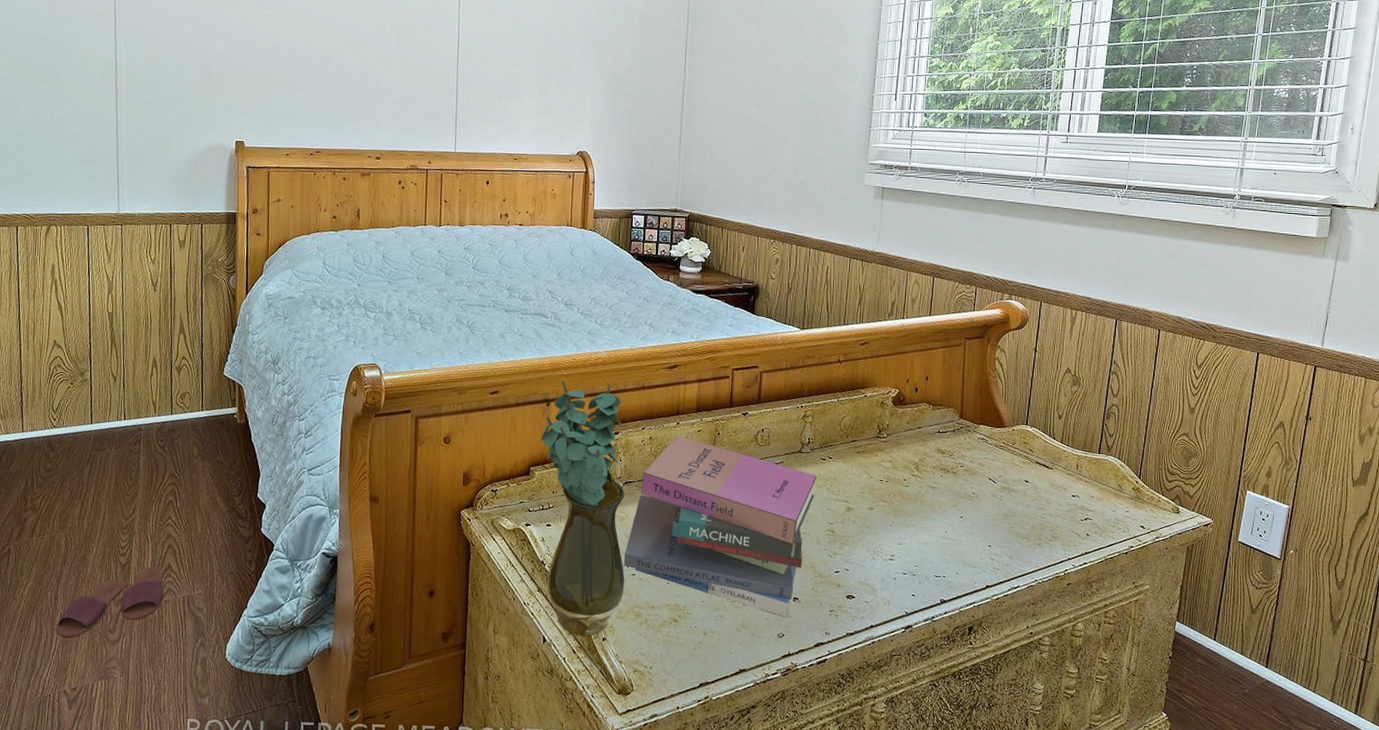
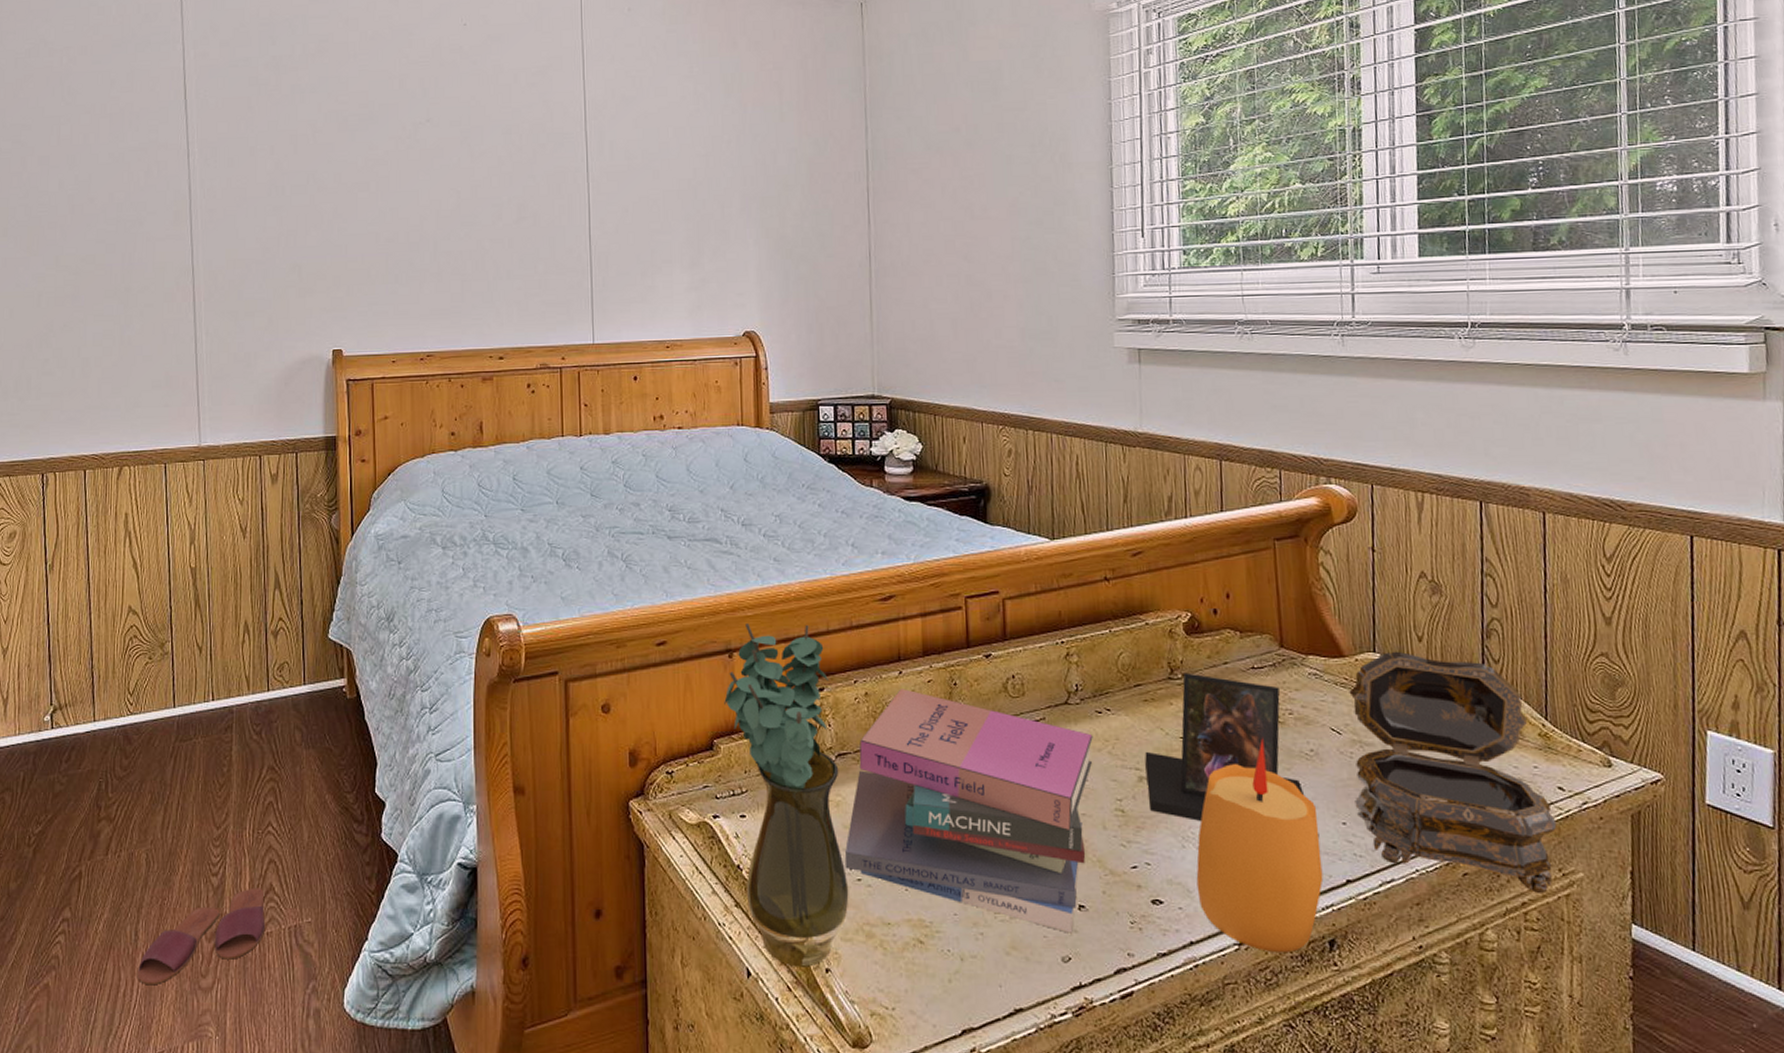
photo frame: none [852,433,971,555] -> present [1145,672,1320,838]
candle: none [880,483,972,635] -> present [1196,738,1324,953]
jewelry box: none [999,425,1136,600] -> present [1349,651,1557,895]

